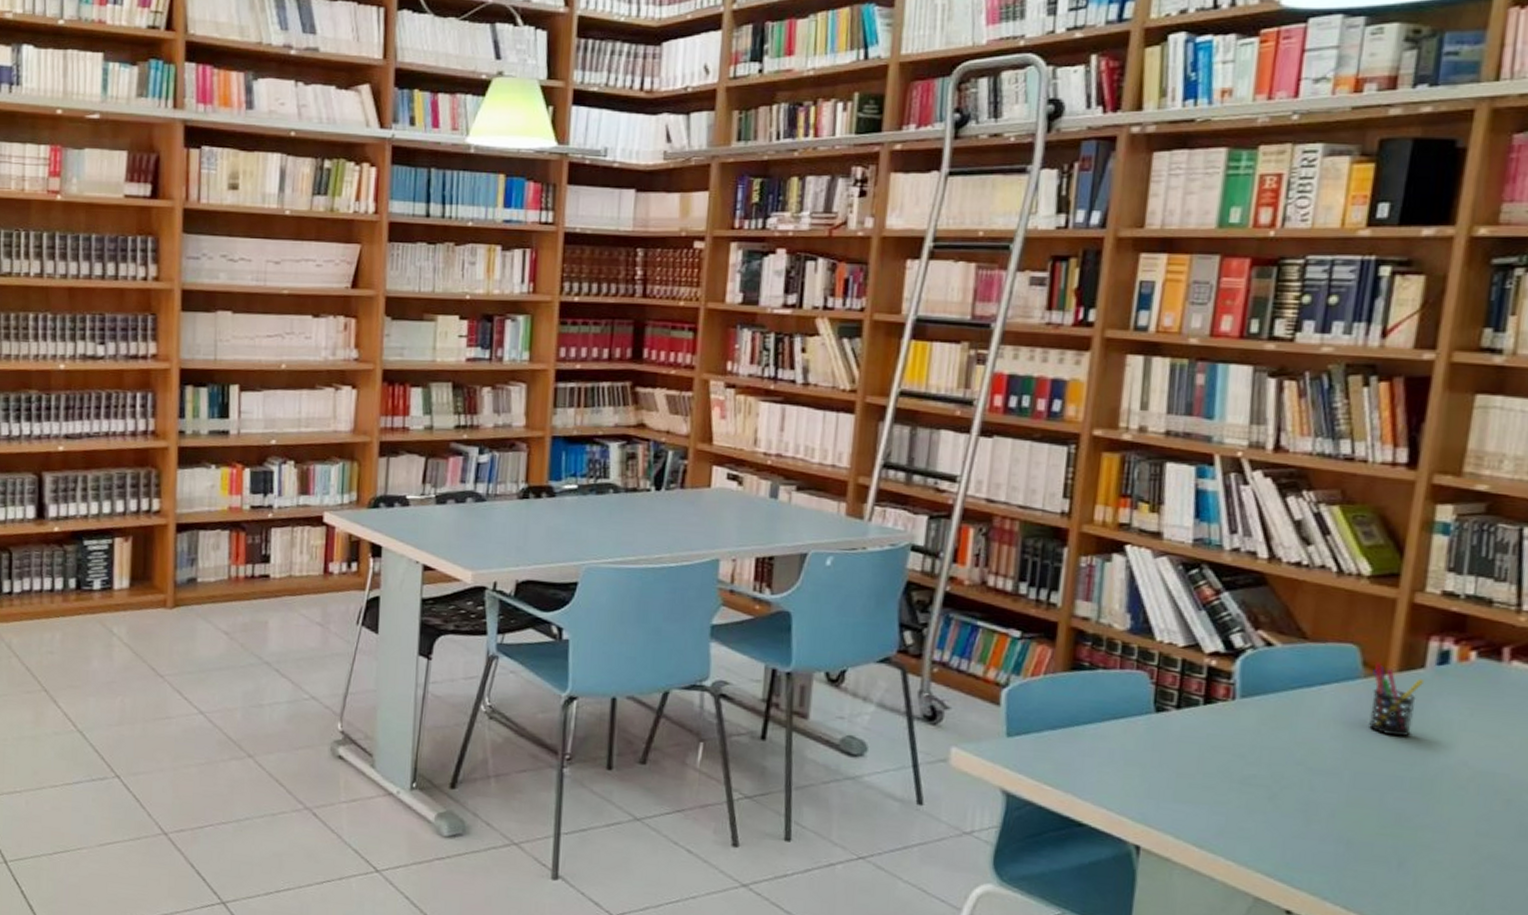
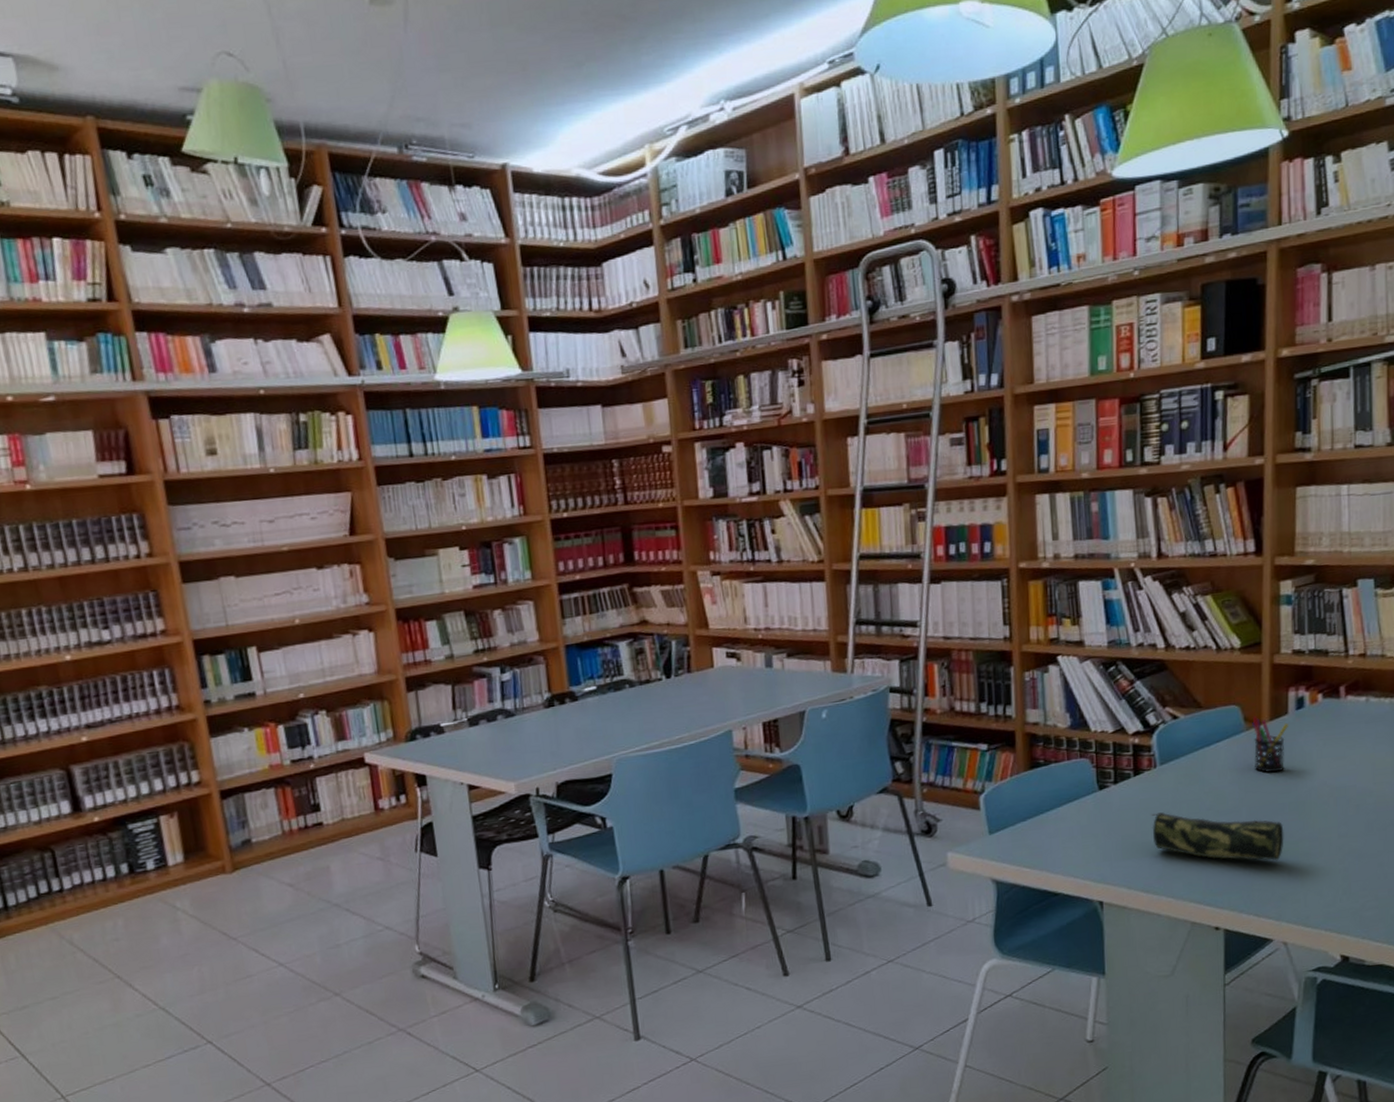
pencil case: none [1218,754,1400,847] -> present [1150,812,1284,861]

